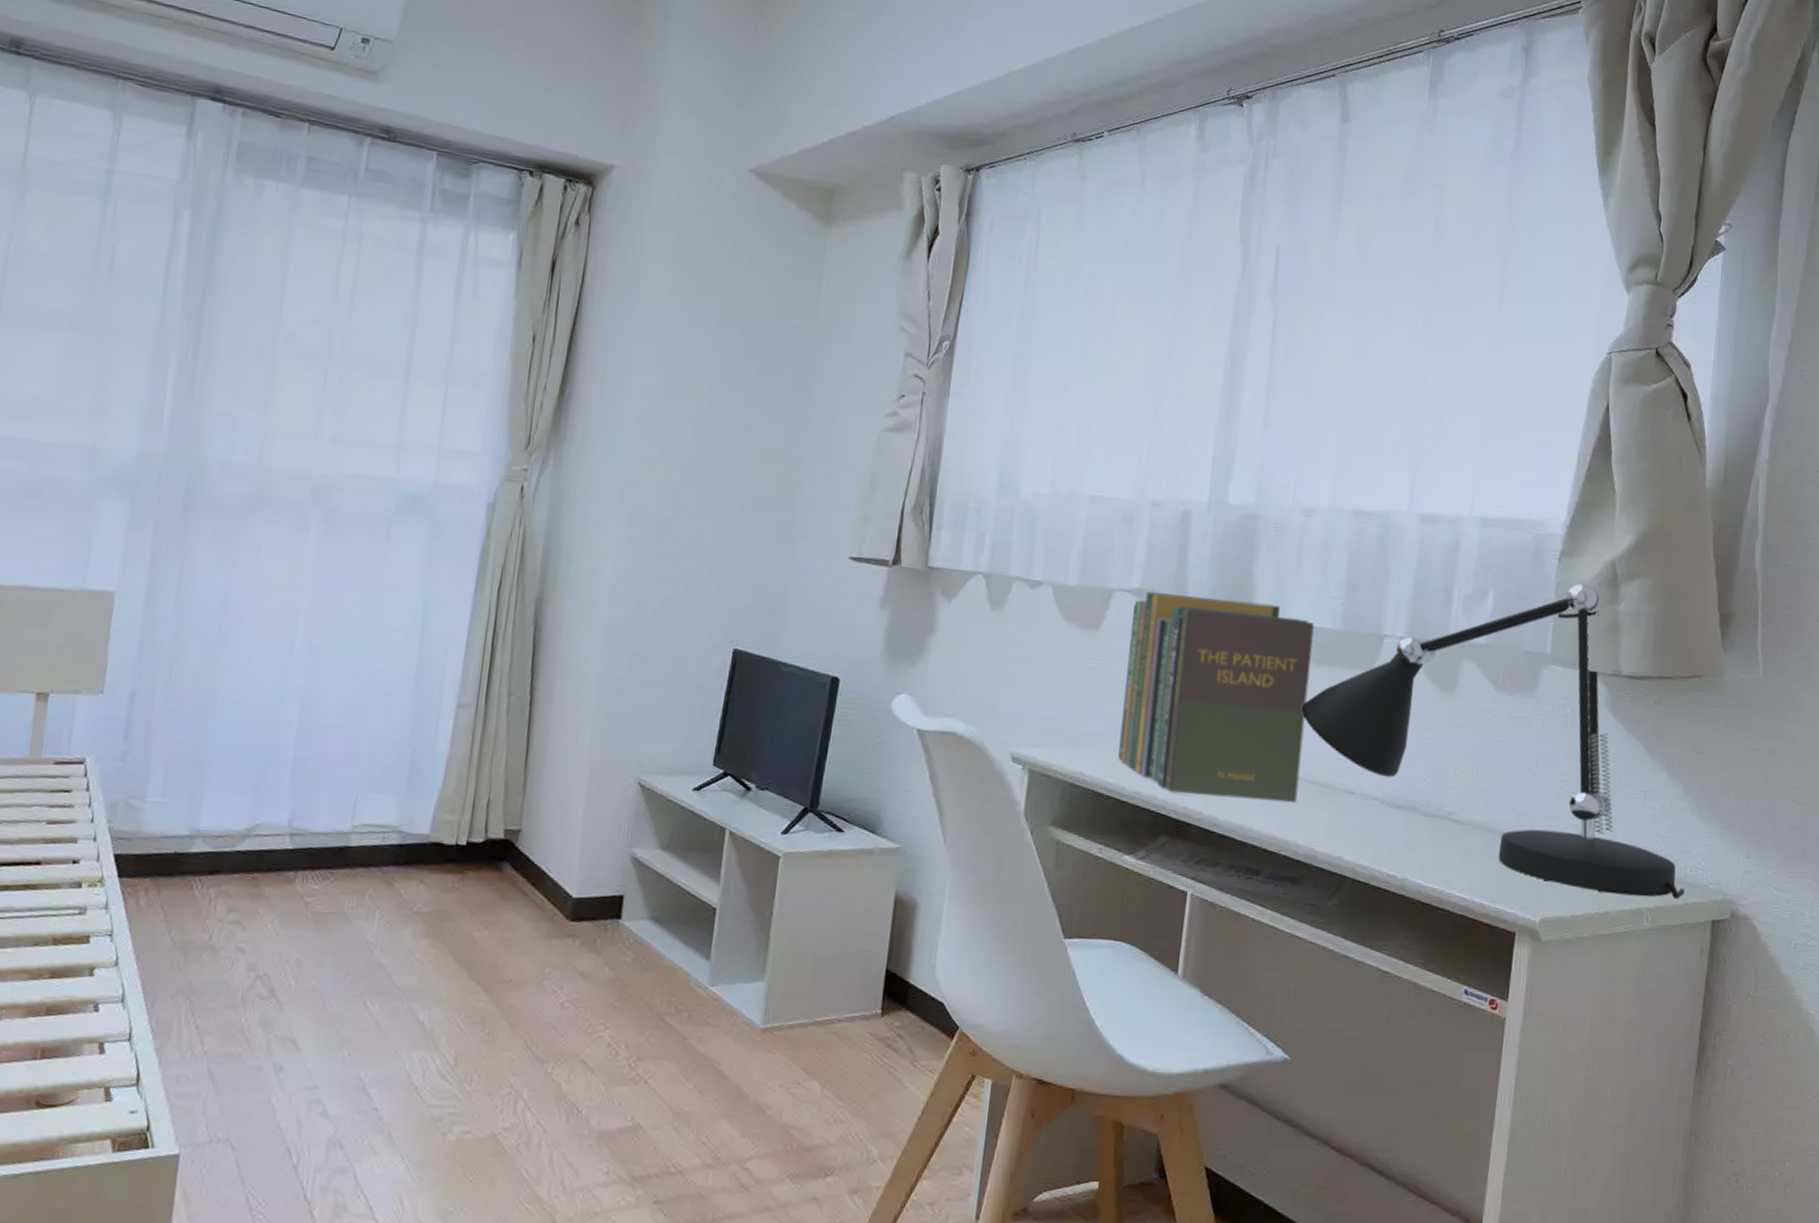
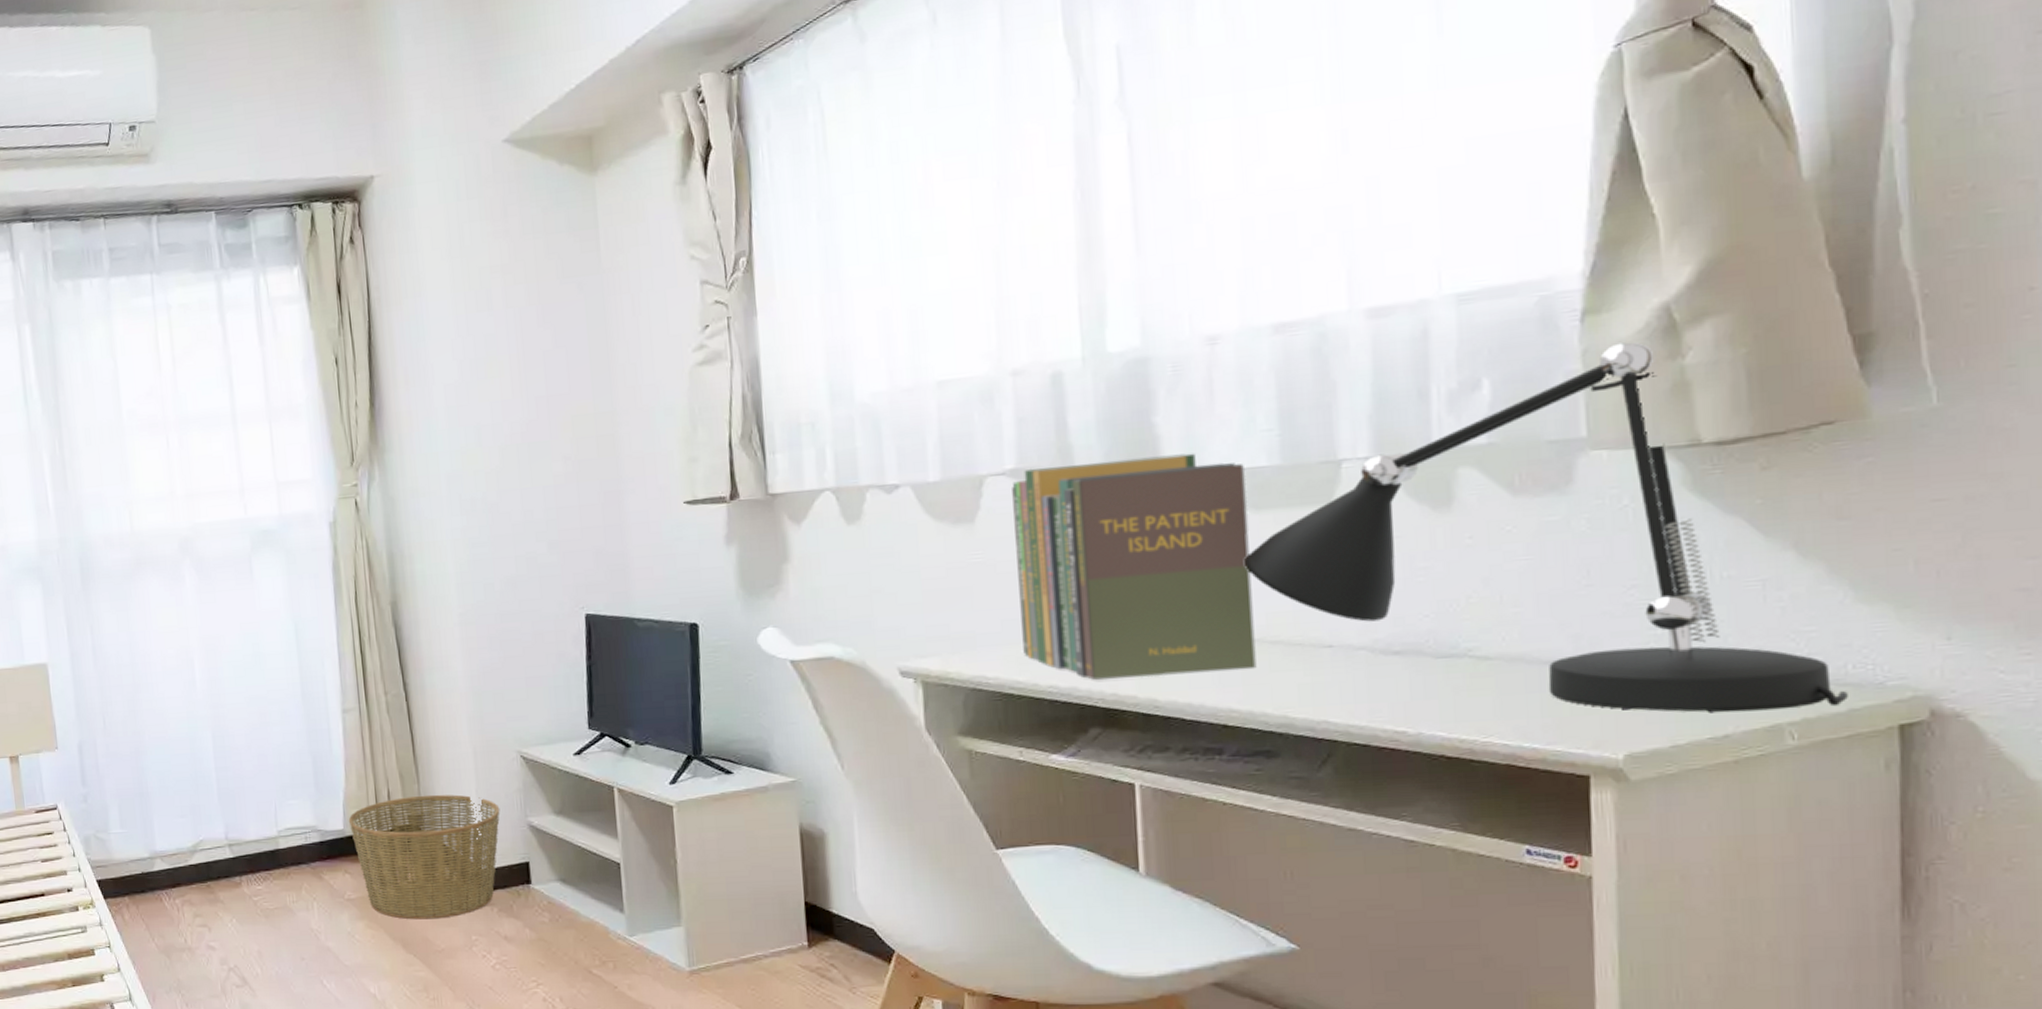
basket: none [436,808,605,946] -> present [348,794,500,920]

